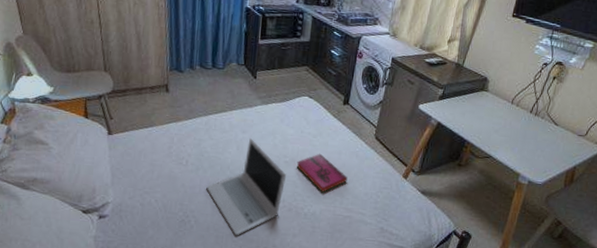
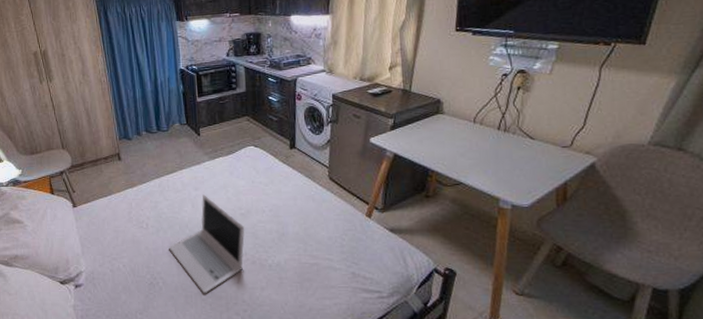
hardback book: present [296,153,348,192] -> none [252,201,308,241]

